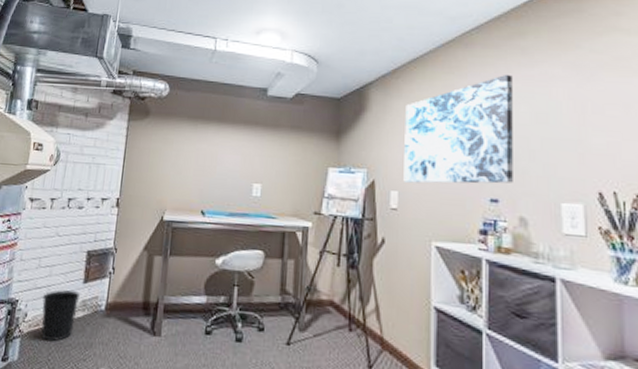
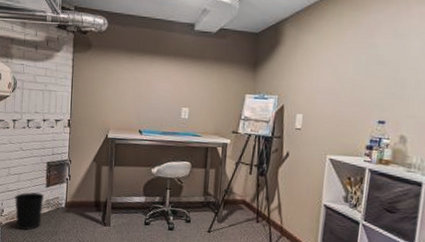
wall art: present [403,74,513,184] -> none [308,11,411,108]

